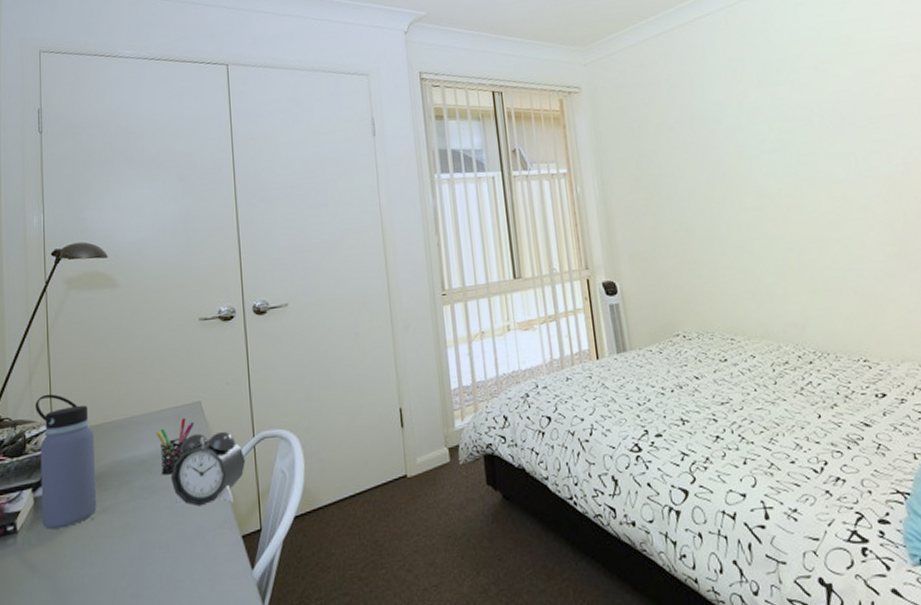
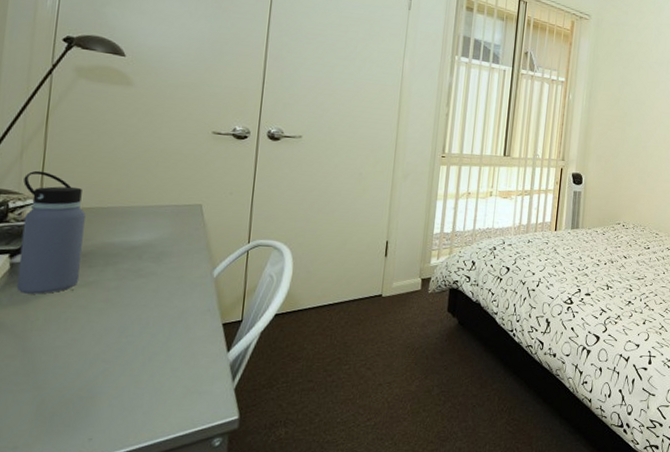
pen holder: present [156,417,194,475] -> none [152,215,192,263]
alarm clock: present [170,431,245,507] -> none [160,231,237,294]

